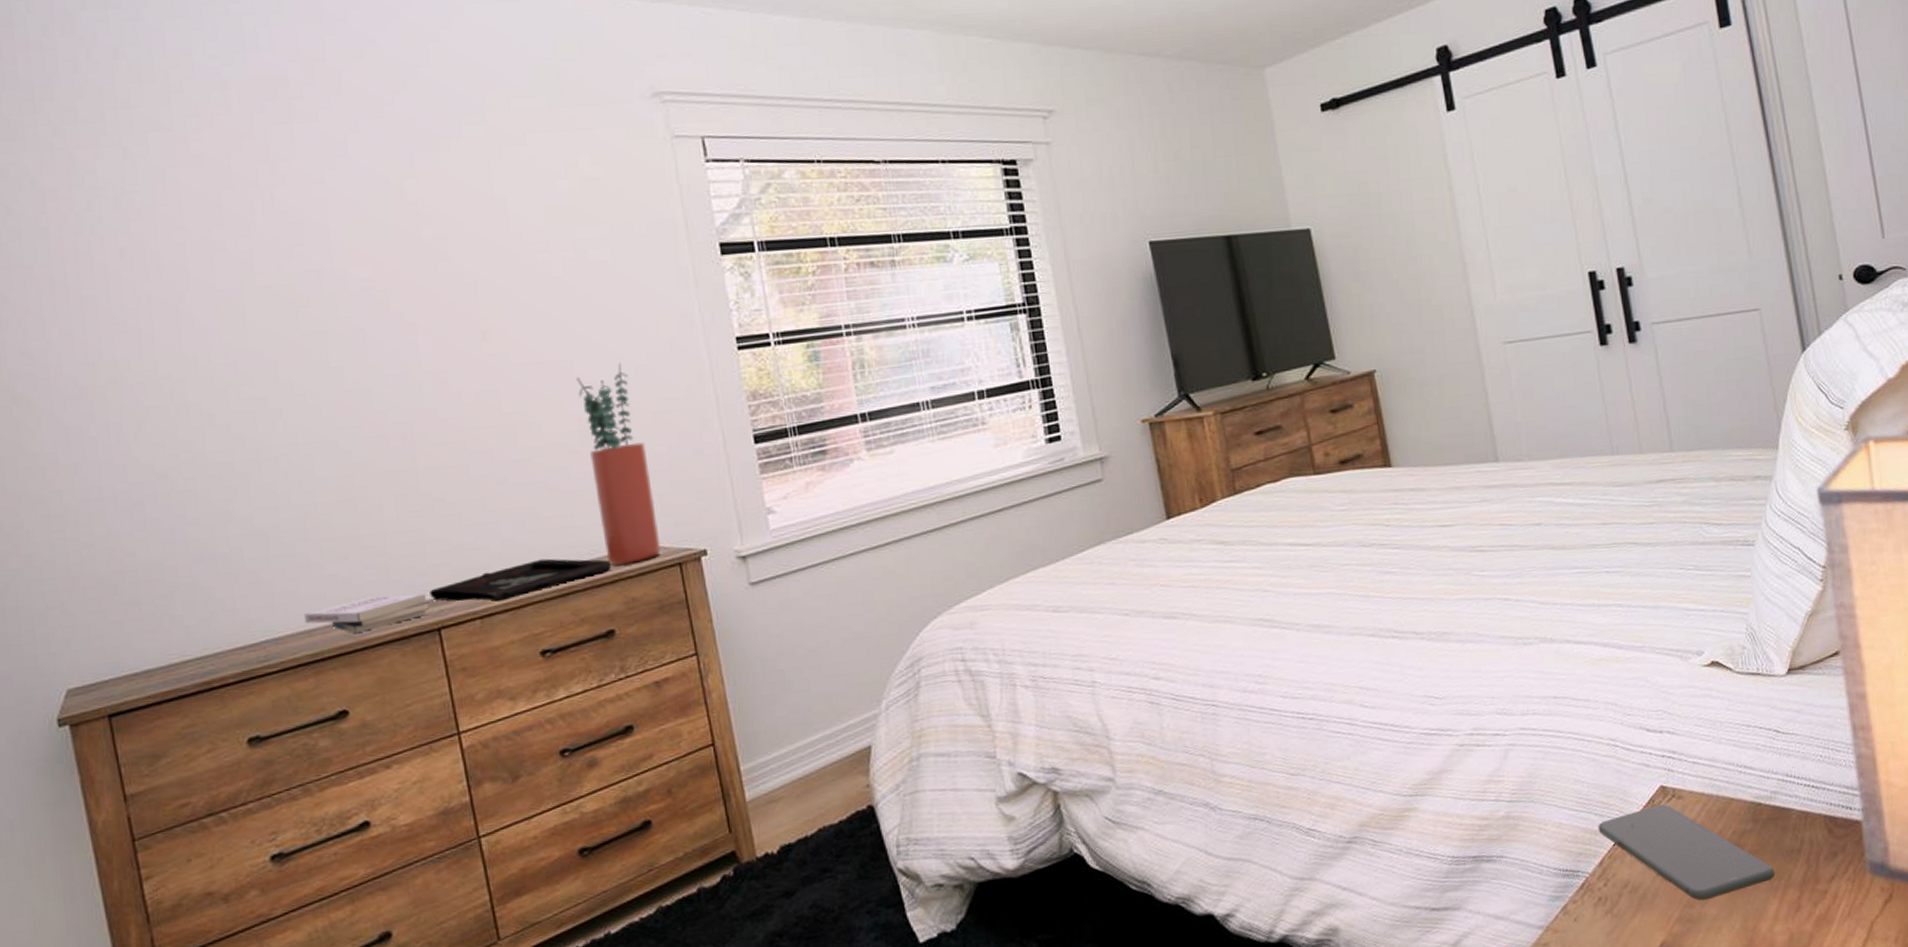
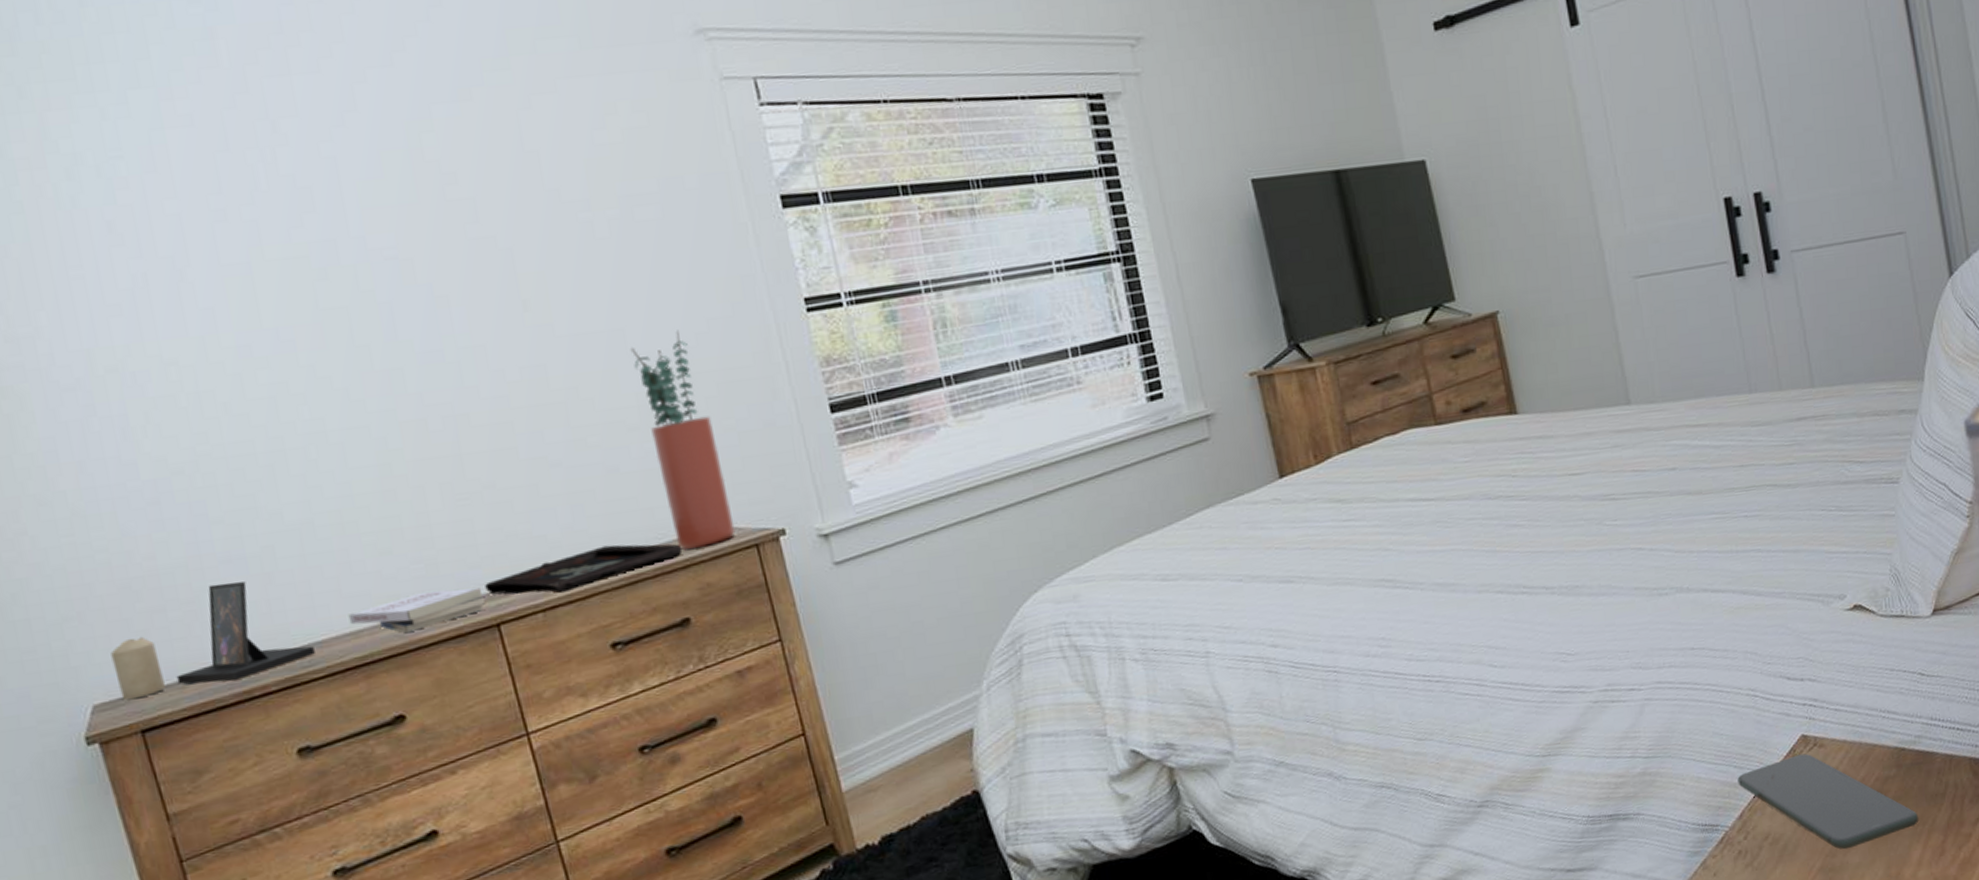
candle: none [87,627,134,687] -> present [111,636,165,701]
photo frame: none [144,579,271,673] -> present [176,582,315,684]

